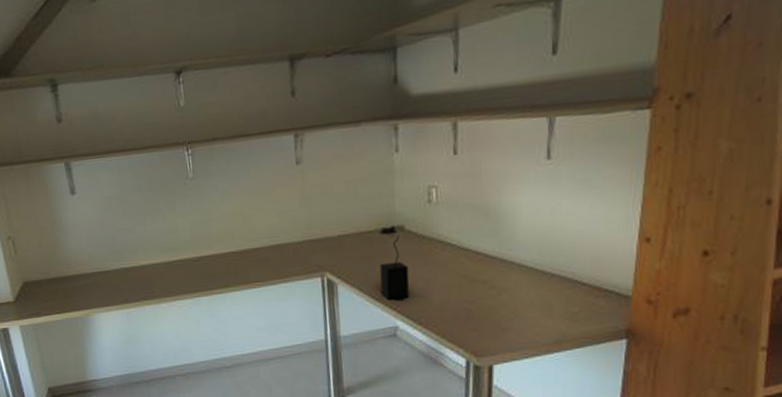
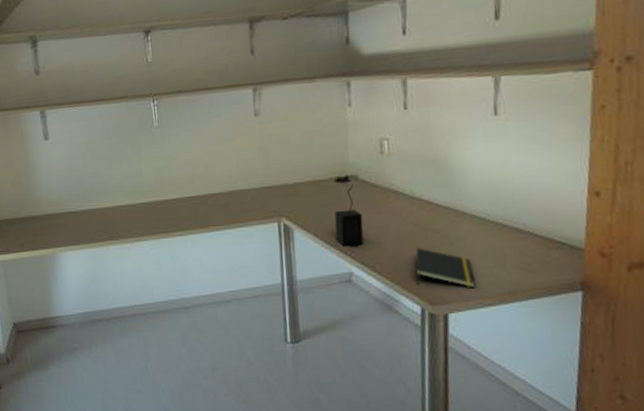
notepad: none [461,299,521,339] -> present [415,248,476,288]

